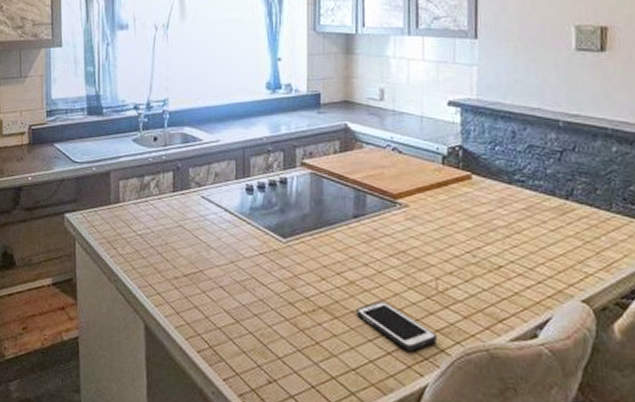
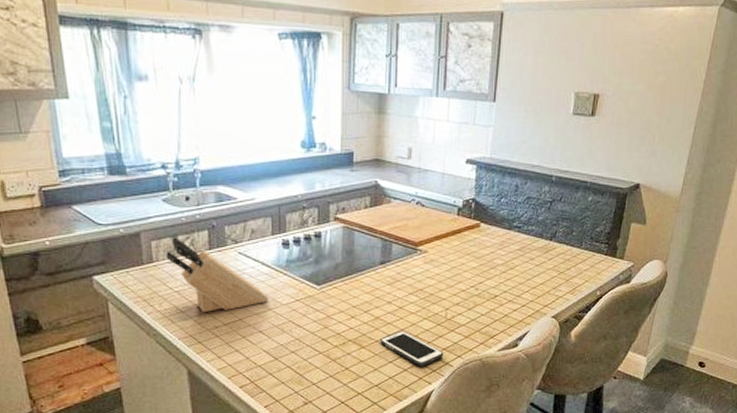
knife block: none [132,176,232,261] -> present [166,236,269,313]

